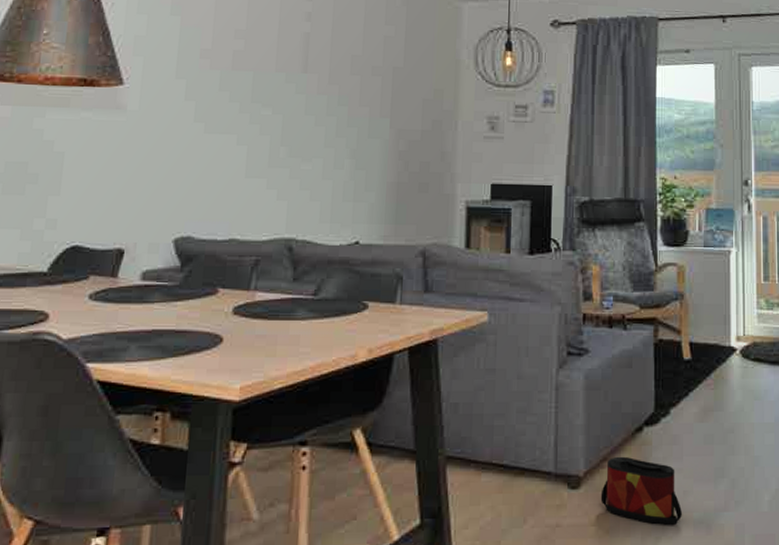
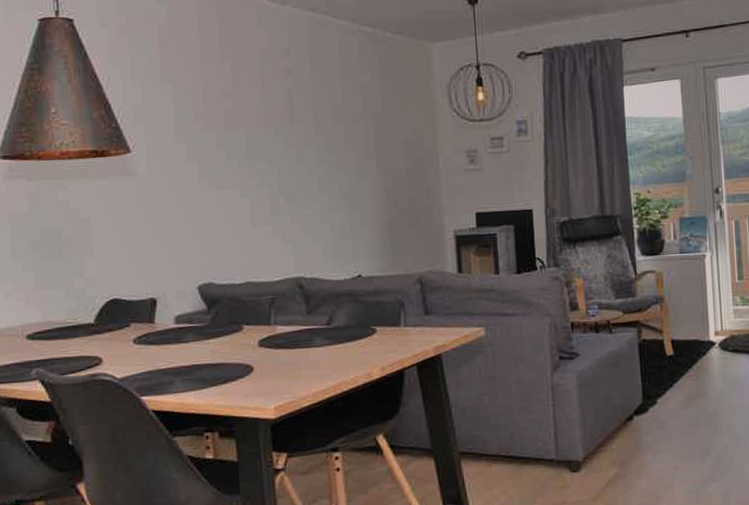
bag: present [600,456,683,525] -> none [599,442,674,497]

